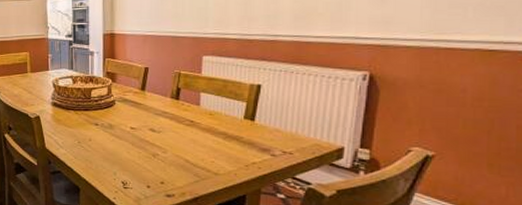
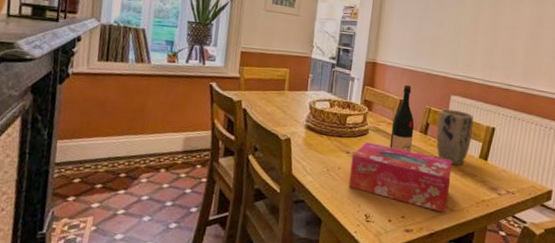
tissue box: none [101,113,212,177] -> present [348,142,452,213]
wine bottle: none [139,52,164,120] -> present [389,85,415,153]
plant pot: none [190,71,234,128] -> present [436,109,474,165]

